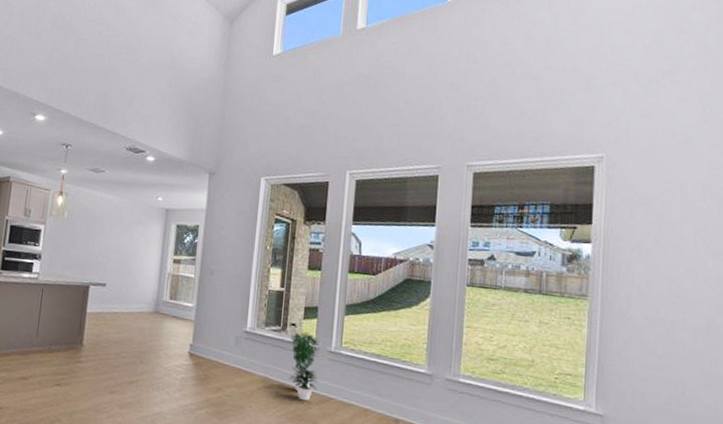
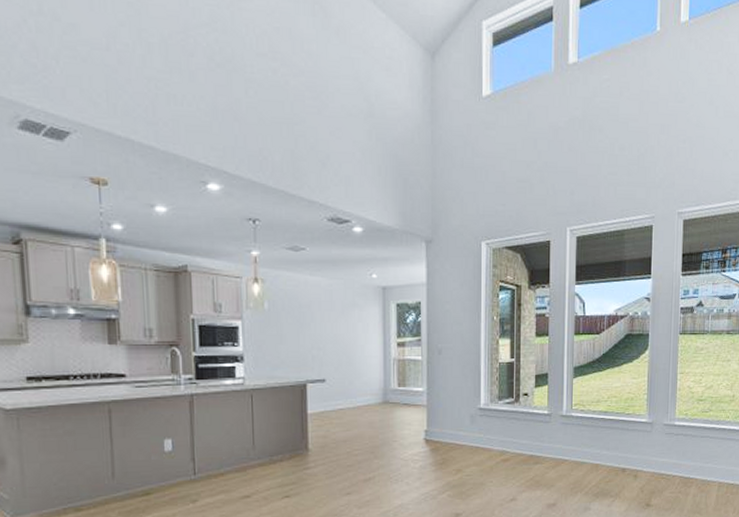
potted plant: present [289,329,320,401] -> none [524,398,552,467]

